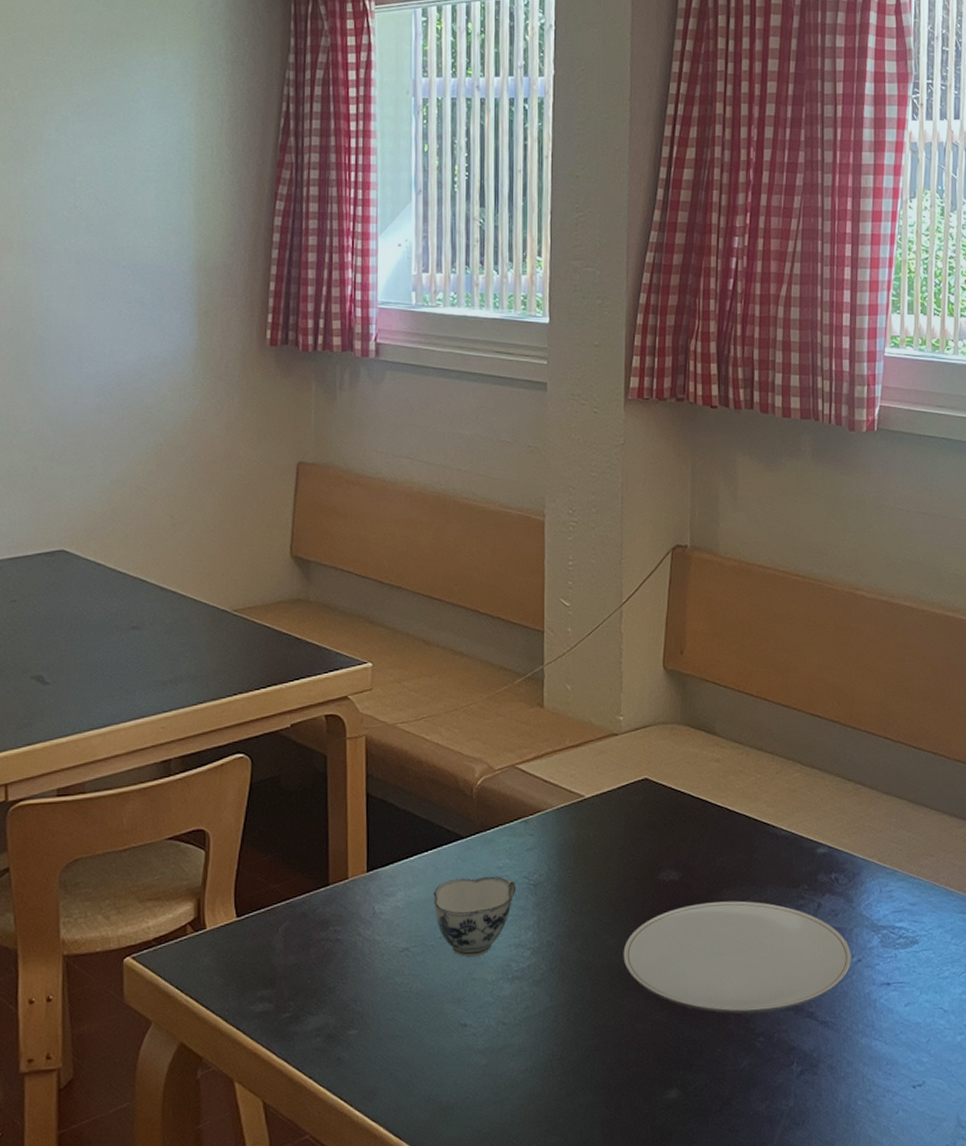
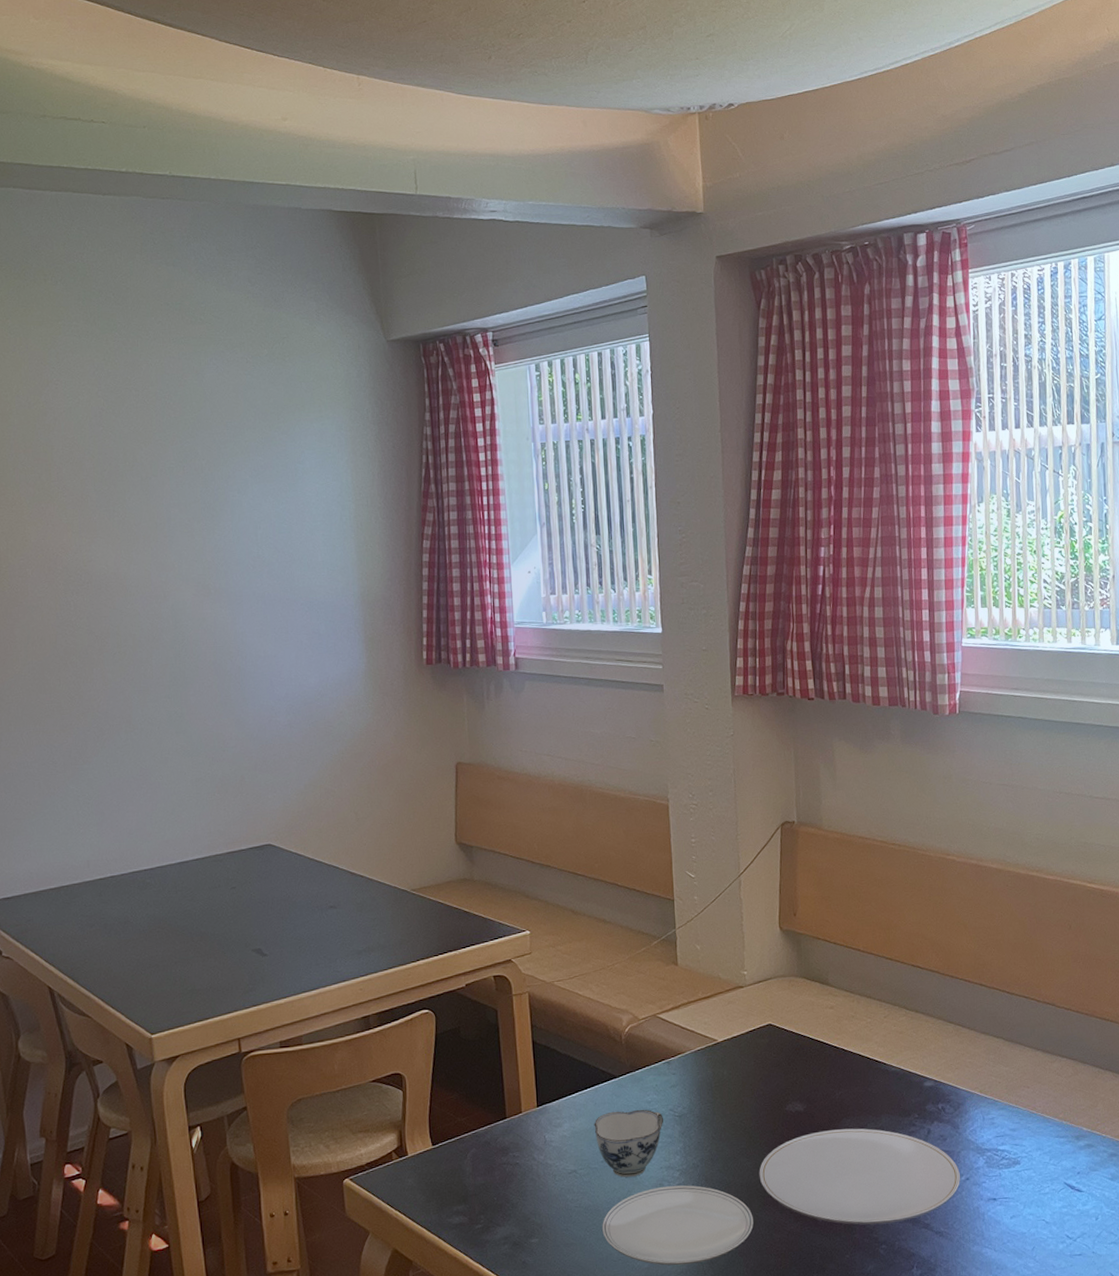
plate: none [435,966,613,1062] -> present [602,1185,754,1266]

